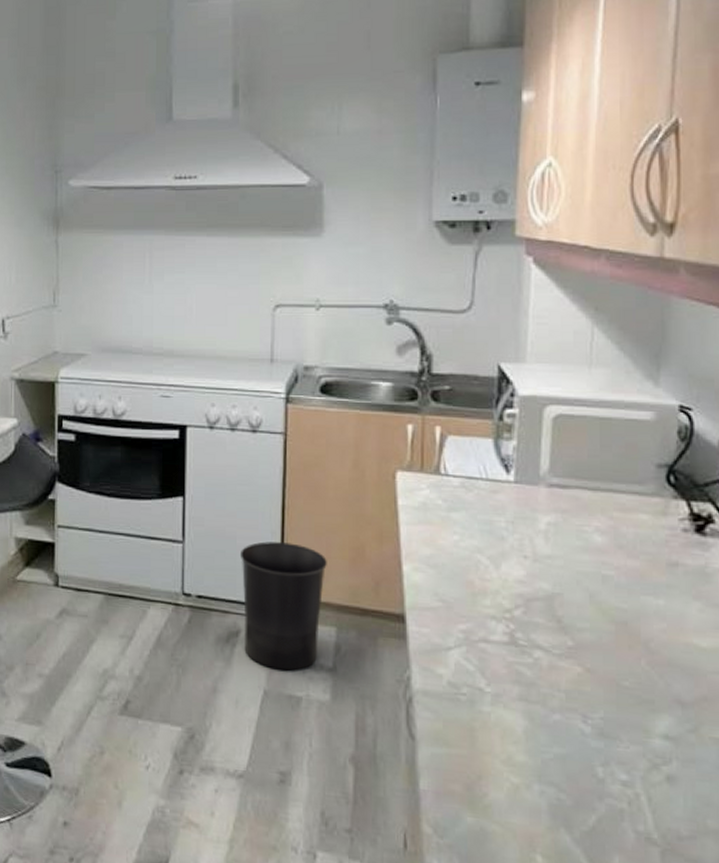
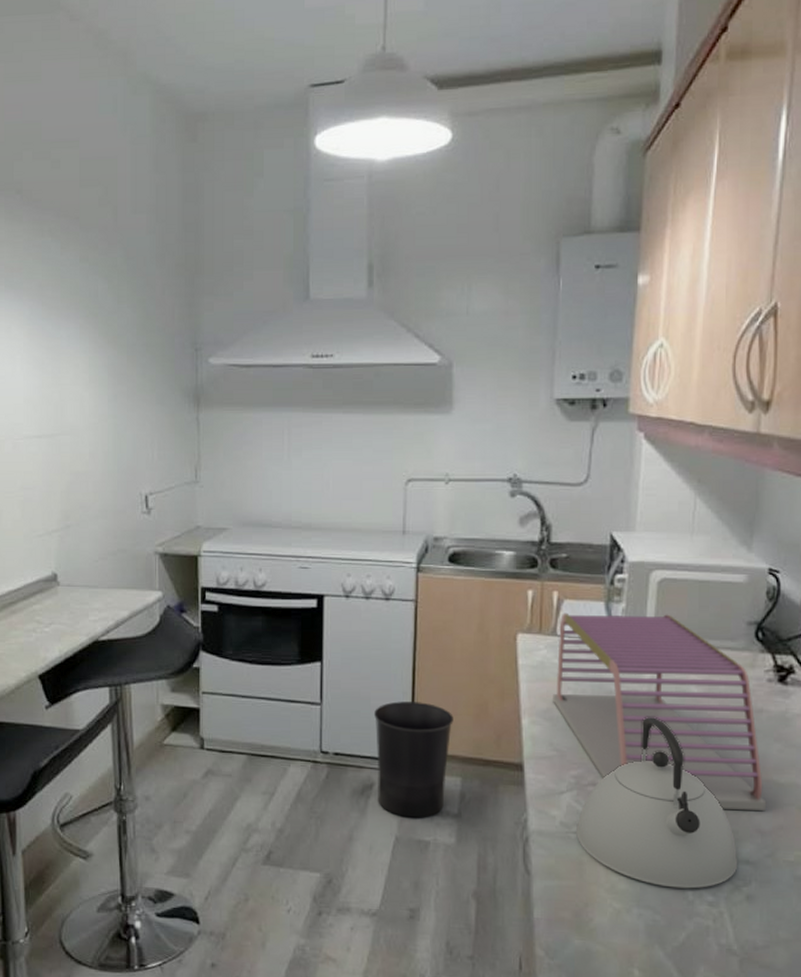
dish rack: none [437,449,687,678] -> present [553,612,767,811]
kettle: none [466,566,656,766] -> present [576,716,738,889]

